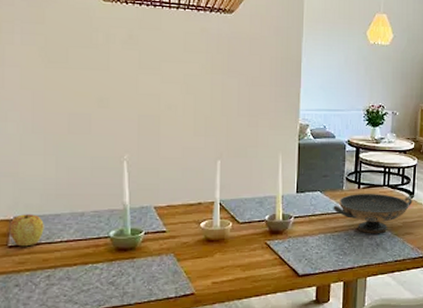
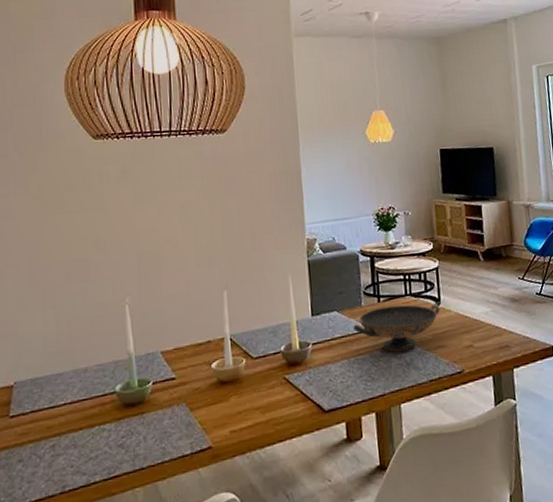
apple: present [9,214,44,247] -> none [10,376,47,416]

